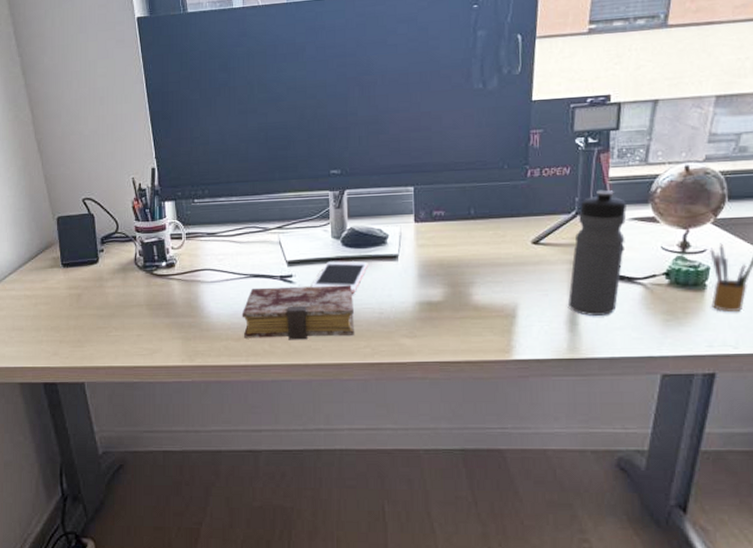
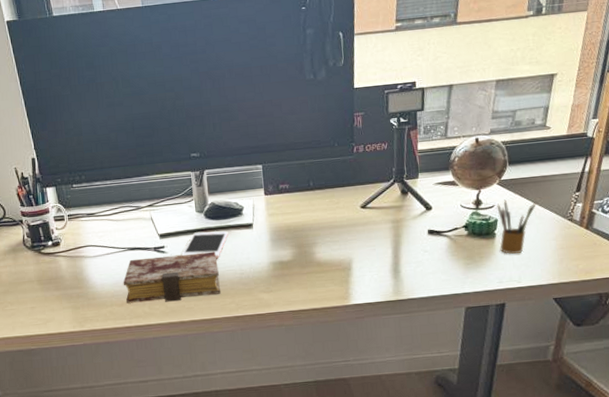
water bottle: present [568,189,627,316] -> none [391,160,433,265]

